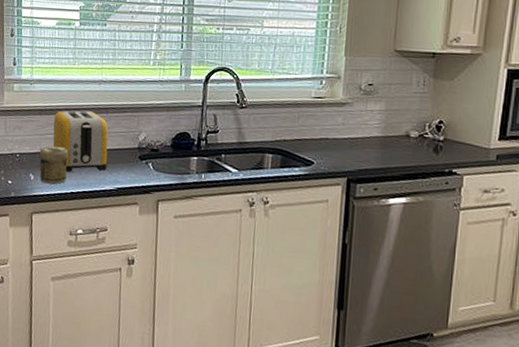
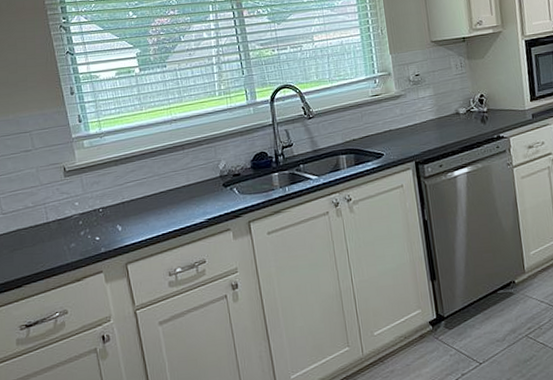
jar: present [39,146,69,185] -> none [122,192,155,232]
toaster: present [53,110,108,172] -> none [131,151,194,215]

